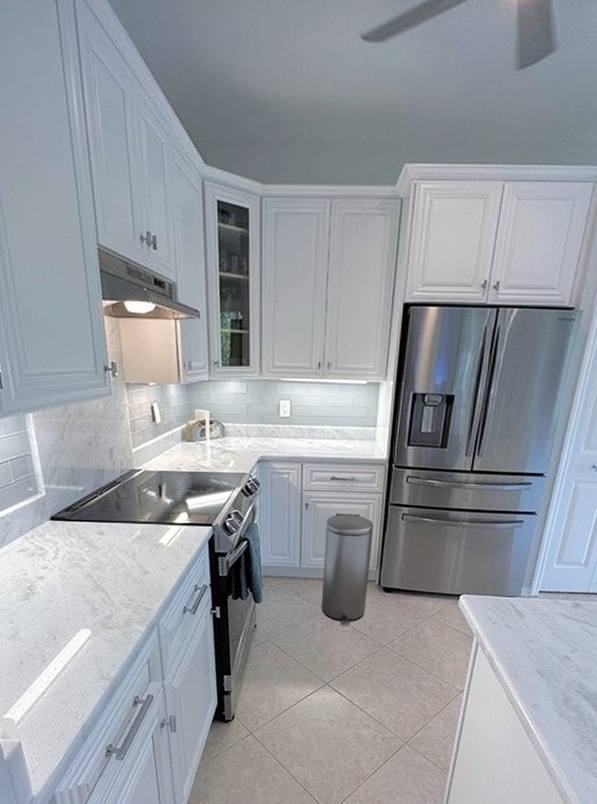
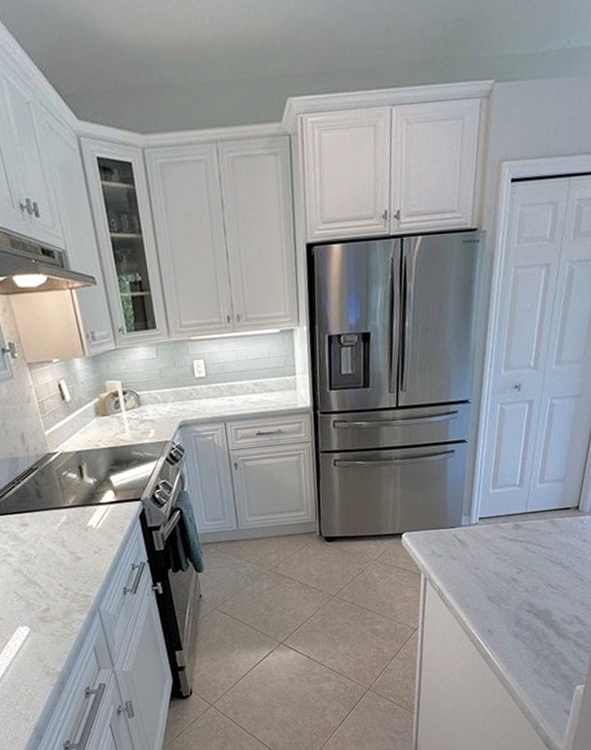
pedal bin: present [321,513,374,627] -> none [258,466,310,583]

